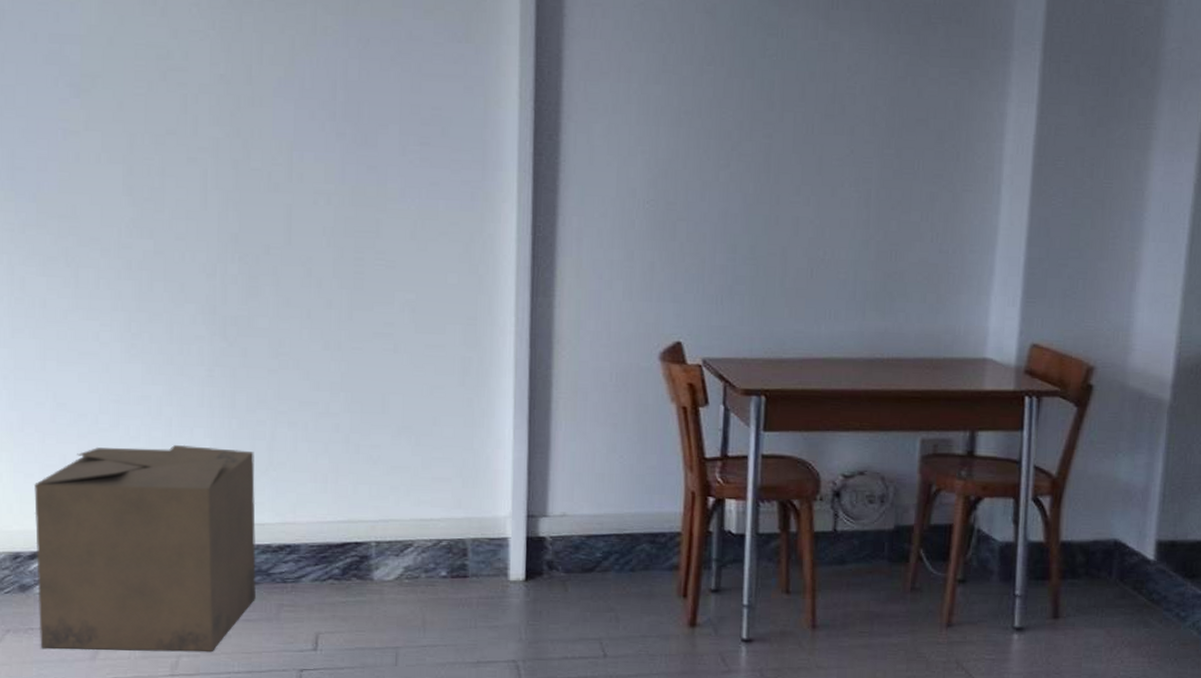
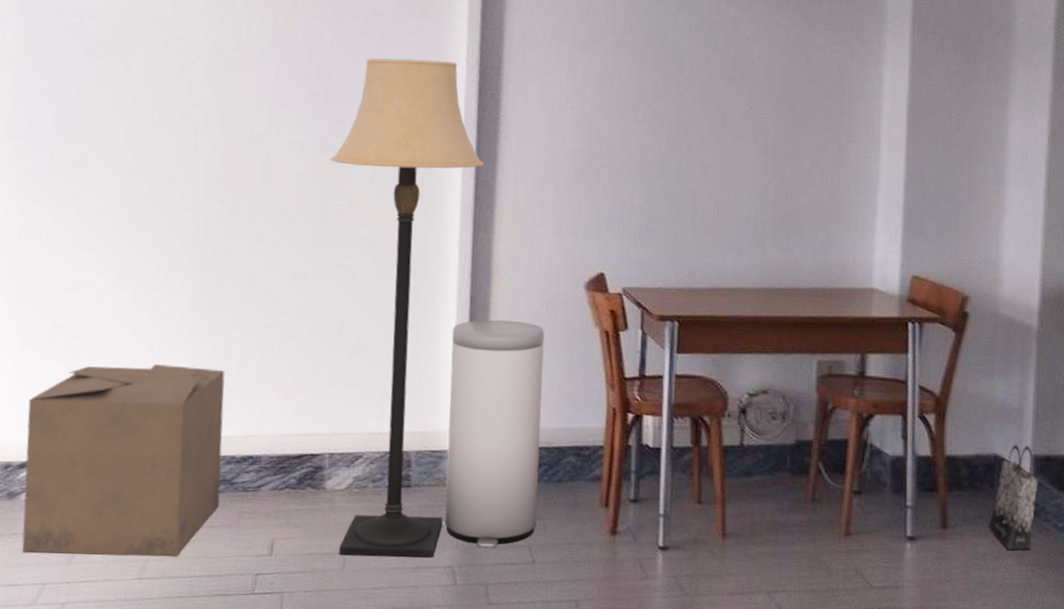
lamp: none [363,92,543,652] -> present [330,58,485,558]
pedal bin: none [506,394,614,642] -> present [445,319,545,549]
shopping bag: none [1103,530,1161,642] -> present [988,445,1038,551]

